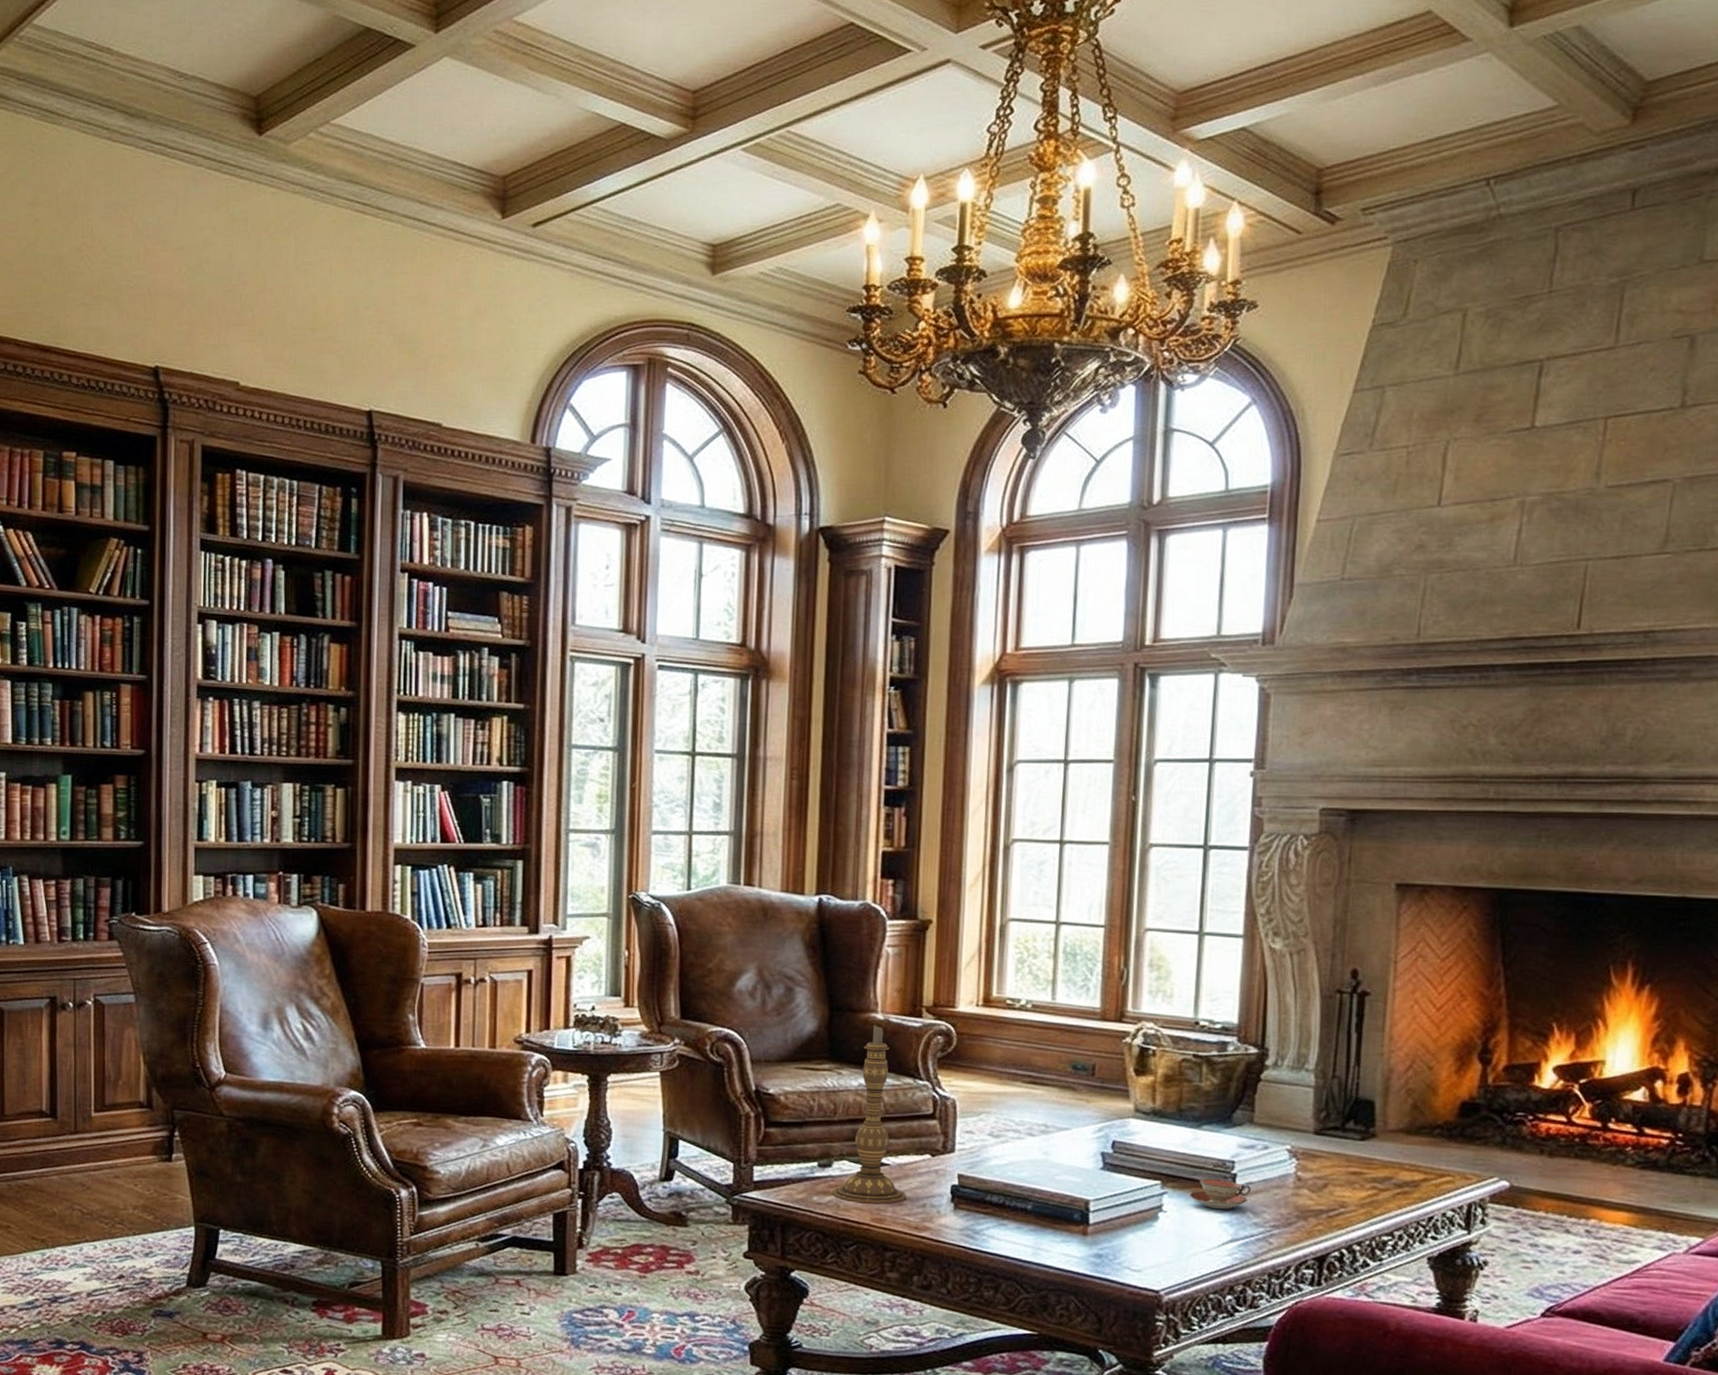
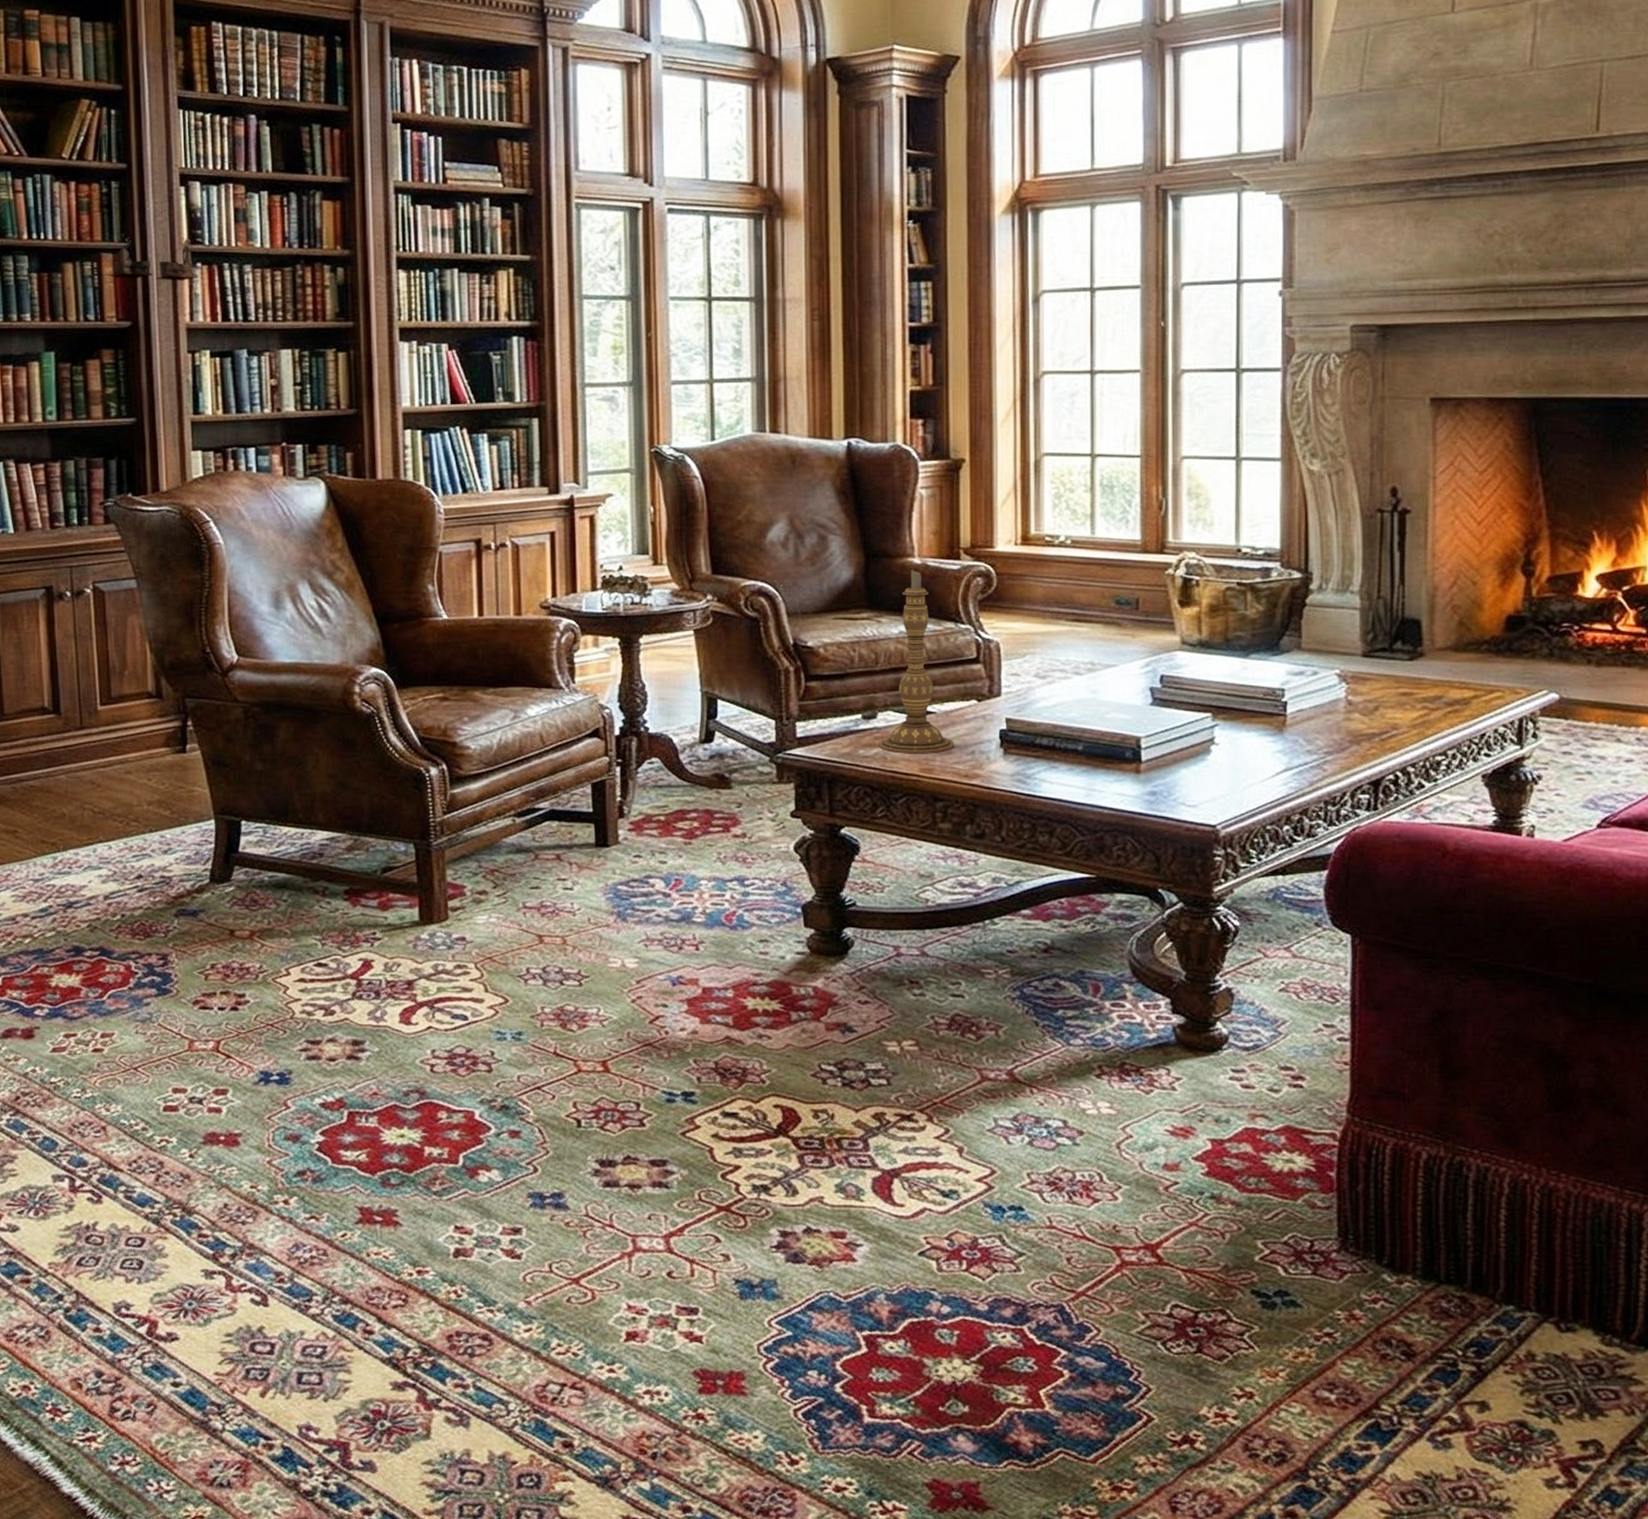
bookend: none [126,665,210,714] -> present [109,232,198,281]
teacup: present [1189,1178,1252,1210] -> none [1240,708,1303,739]

